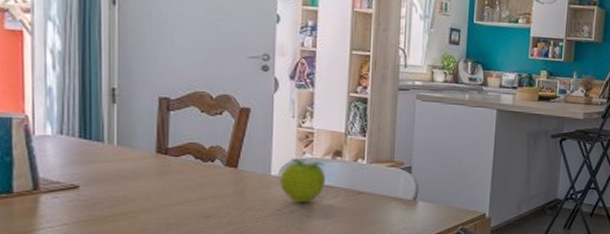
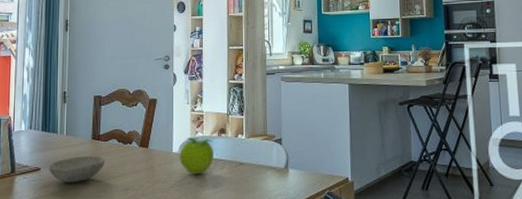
bowl: none [92,174,177,207] -> present [49,156,106,183]

